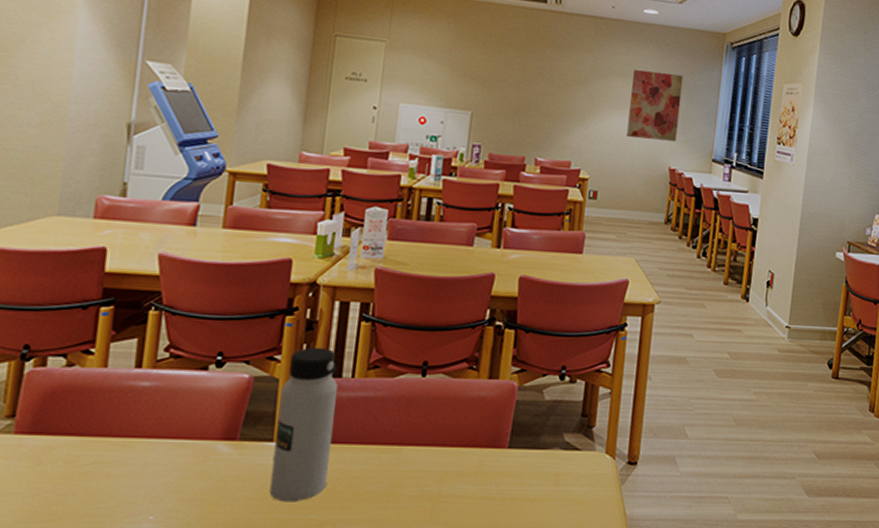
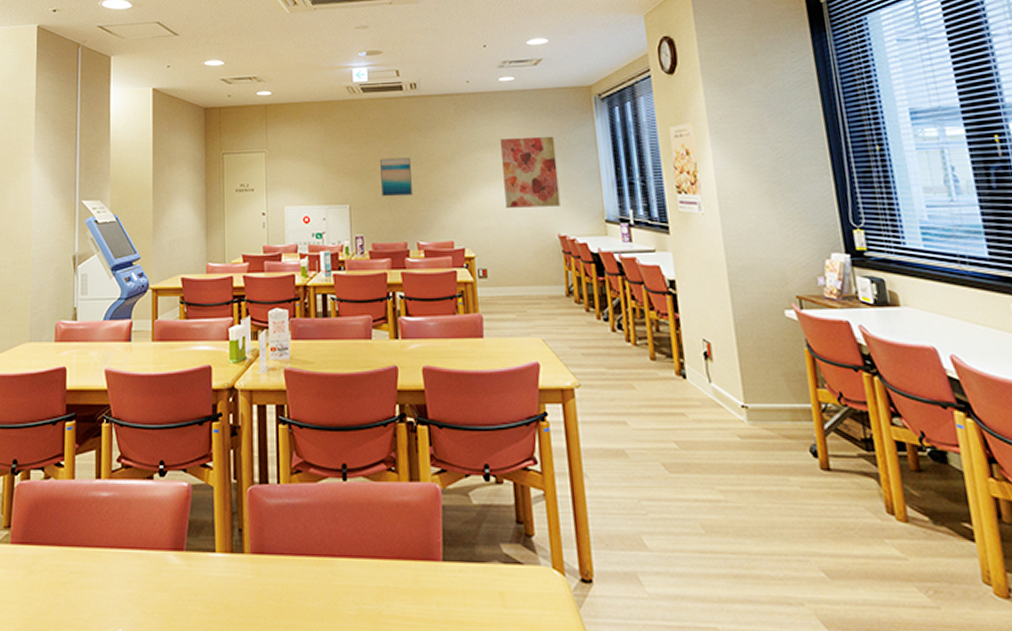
water bottle: present [269,347,338,502] -> none [216,452,269,619]
wall art: none [507,69,543,112] -> present [380,157,412,197]

